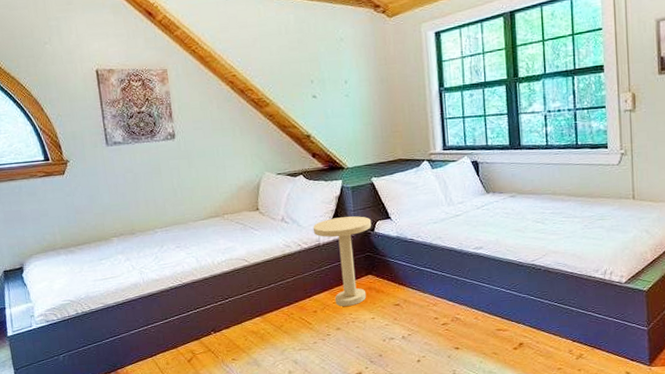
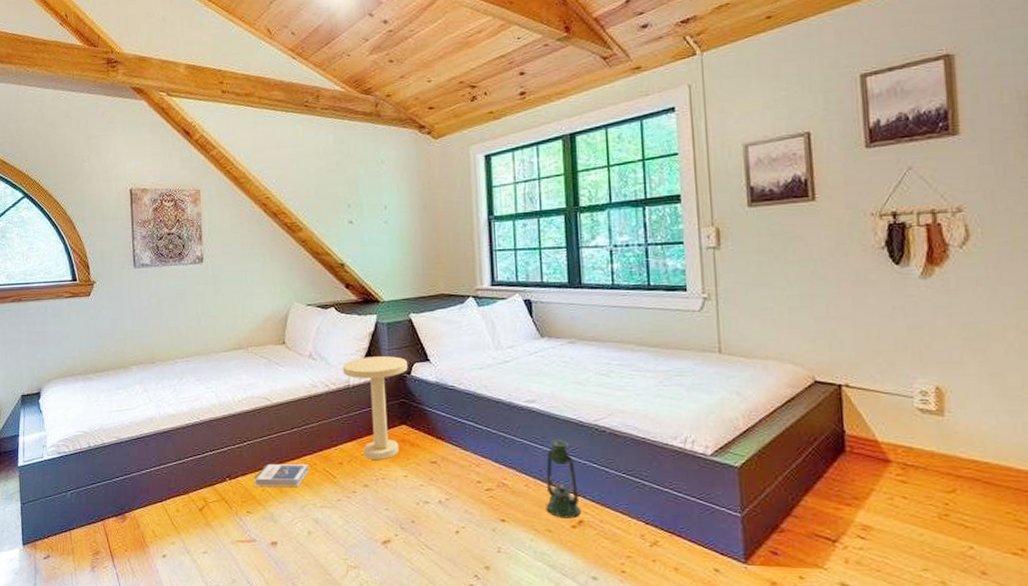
hardback book: none [236,315,286,337] -> present [253,464,309,486]
lantern: none [487,277,522,343] -> present [540,438,582,519]

